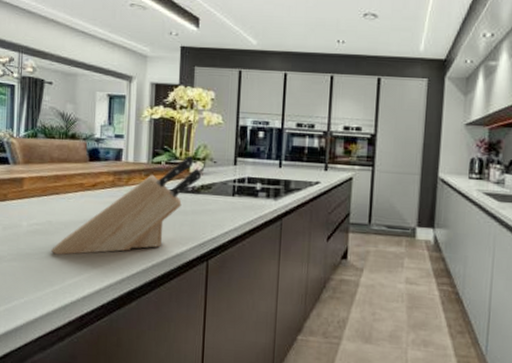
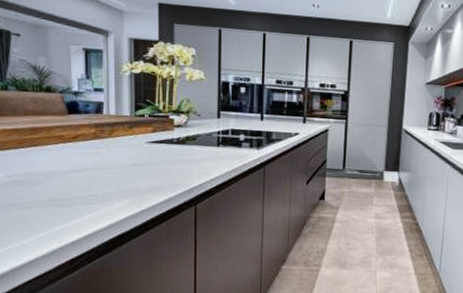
knife block: present [50,156,202,255] -> none [33,109,186,204]

